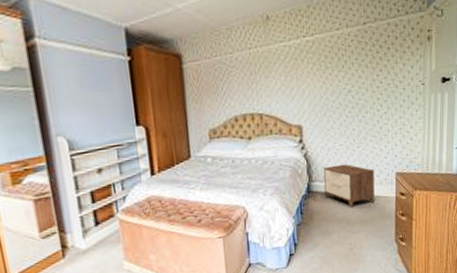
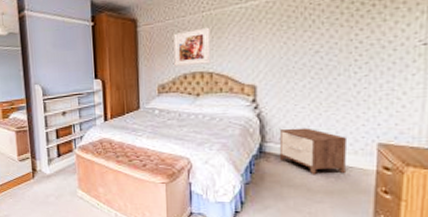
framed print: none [222,65,260,108] -> present [173,27,211,66]

